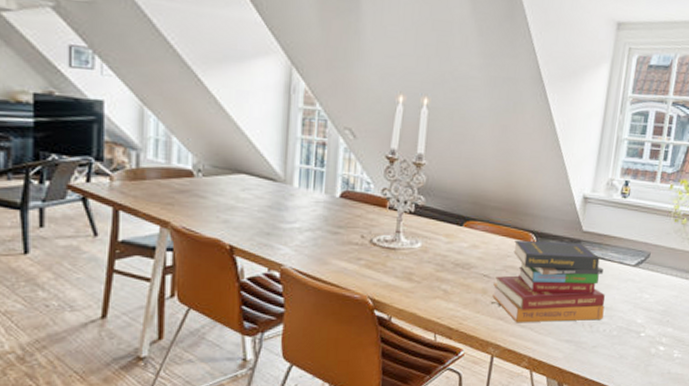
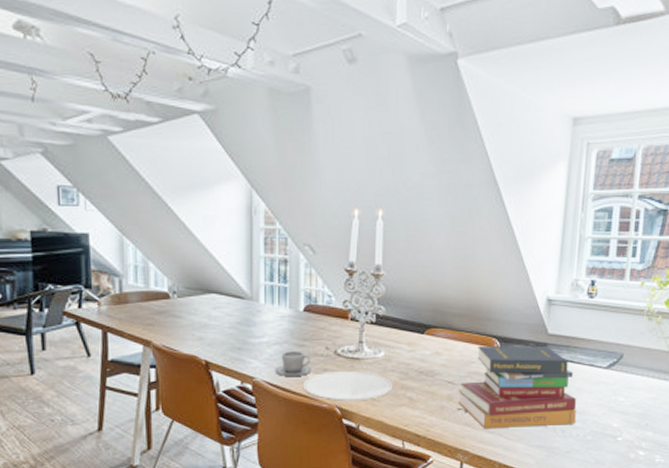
cup: none [306,238,345,265] -> present [275,350,312,376]
plate: none [334,261,429,293] -> present [303,371,393,402]

